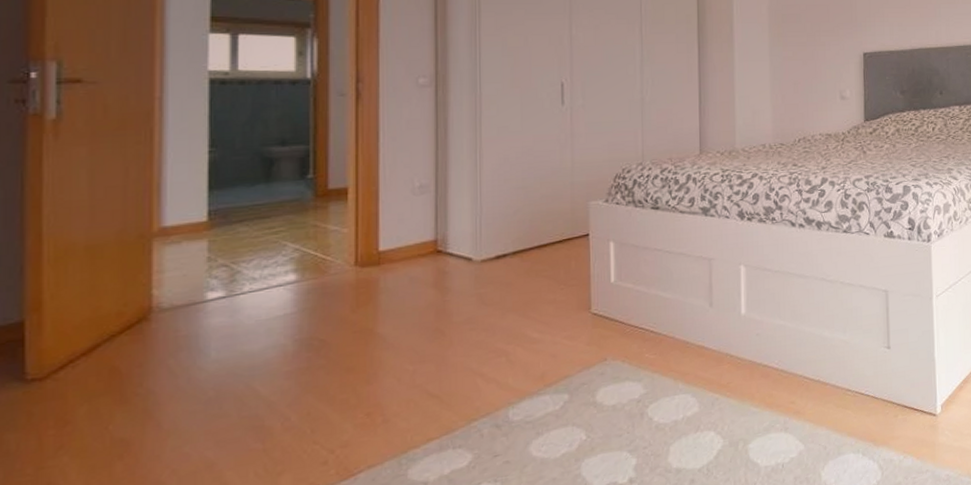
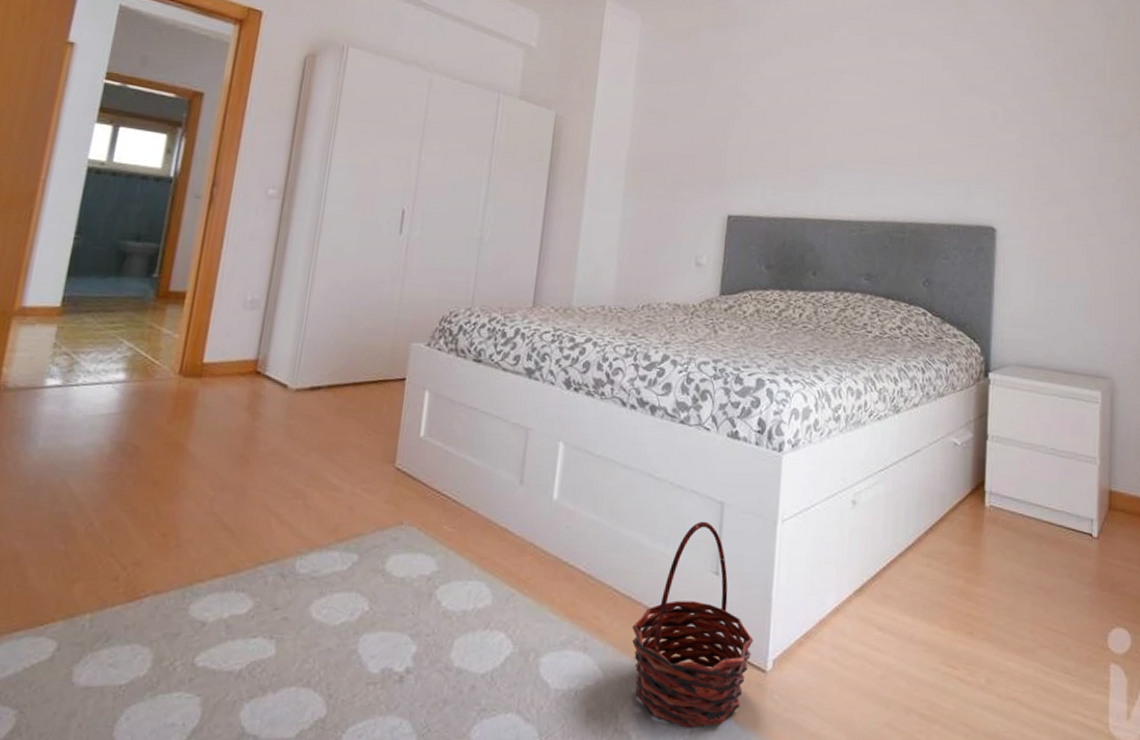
basket: none [824,308,924,472] -> present [632,521,754,728]

